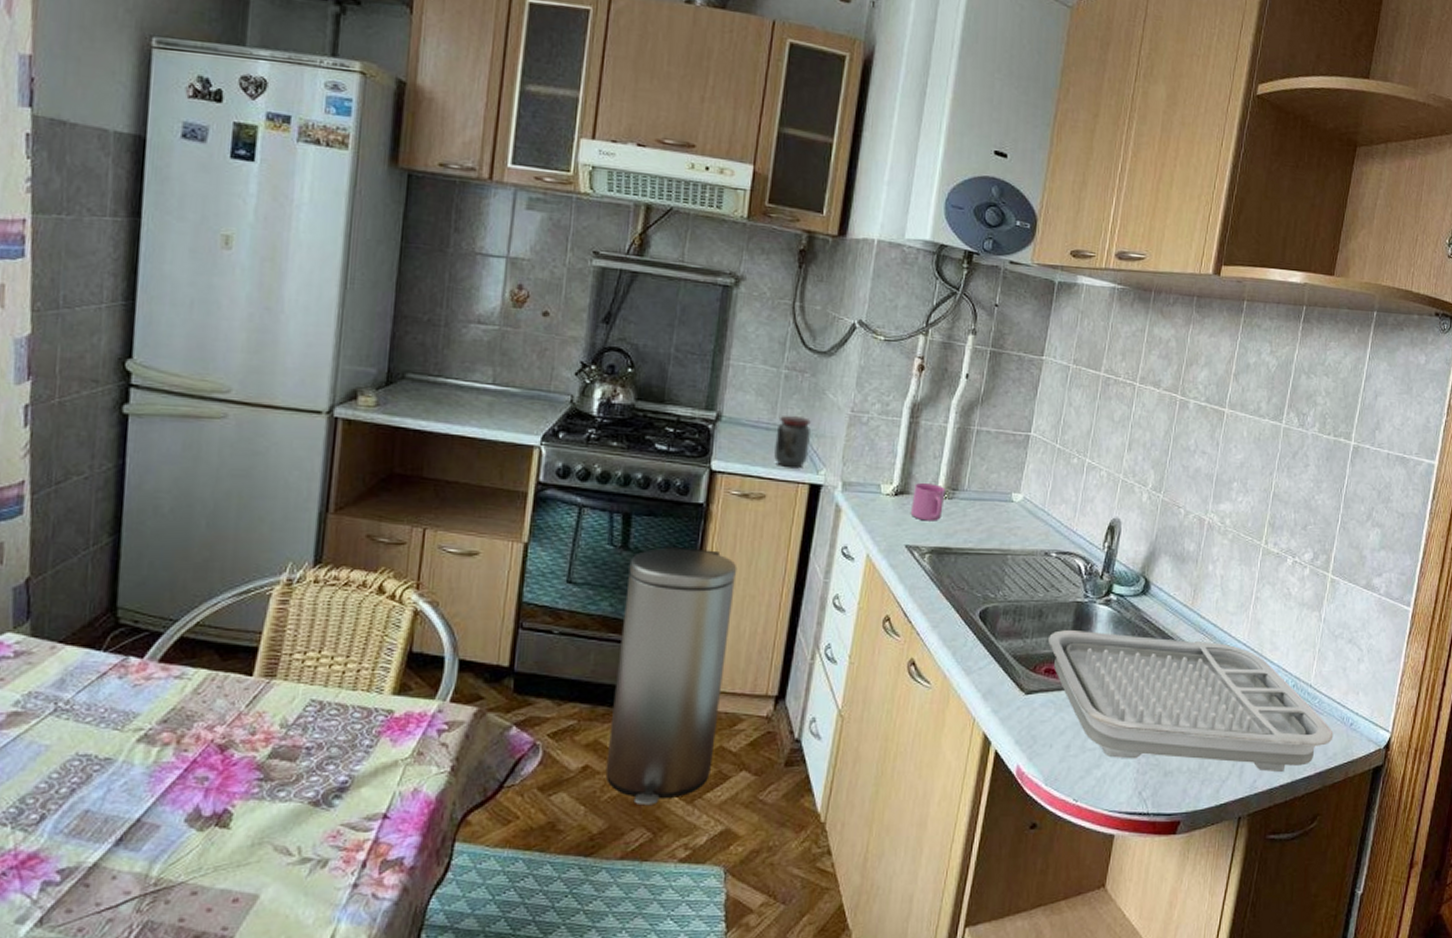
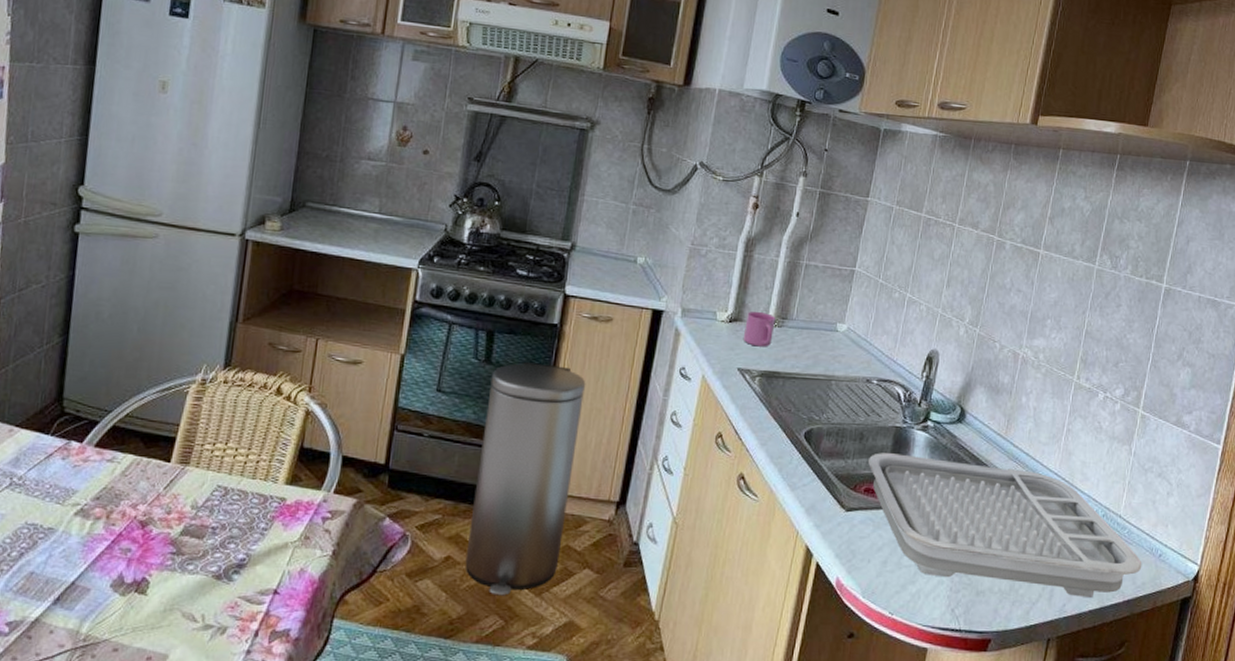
jar: present [774,415,812,467] -> none [621,246,656,294]

